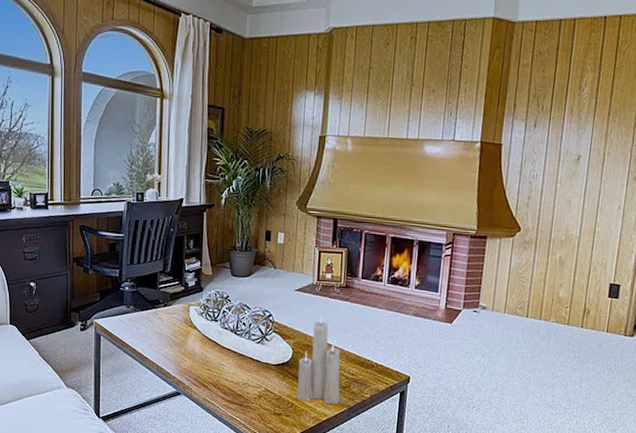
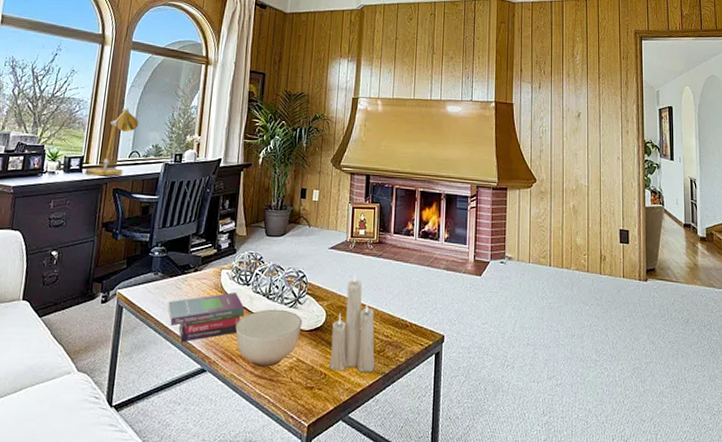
desk lamp: none [51,144,98,214] -> present [85,108,139,177]
books: none [142,327,214,368] -> present [167,292,245,342]
bowl: none [206,344,270,394] -> present [235,309,302,367]

